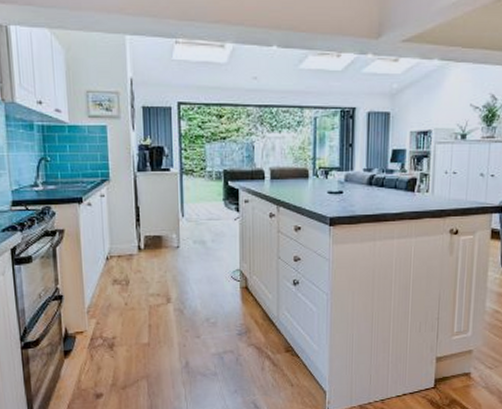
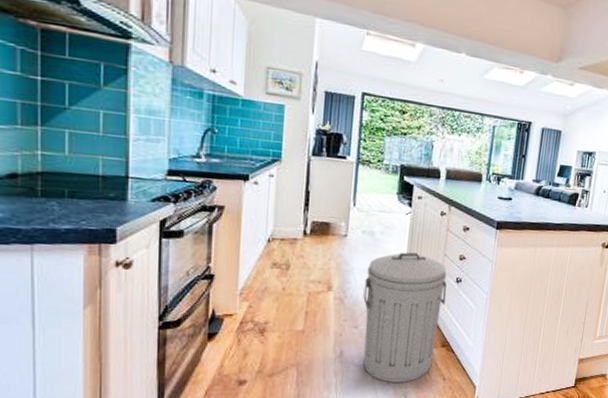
trash can: none [201,258,285,390] -> present [363,252,447,382]

